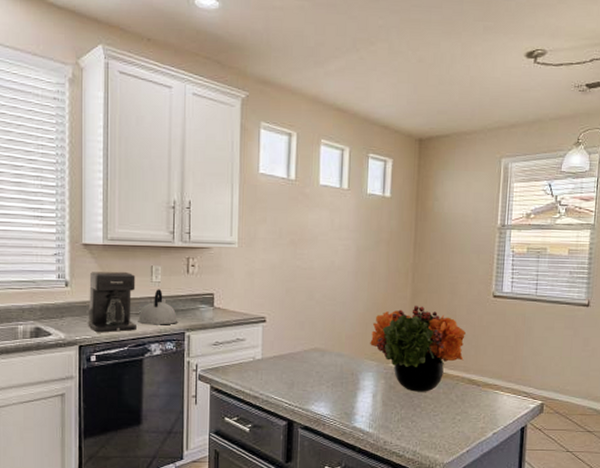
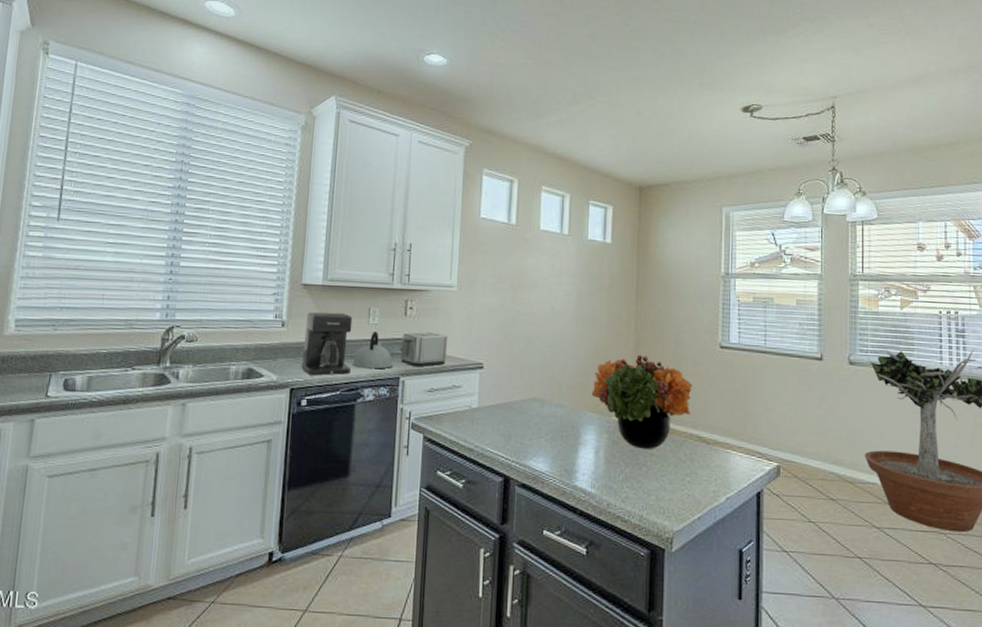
toaster: none [184,288,231,322] -> present [400,331,448,367]

